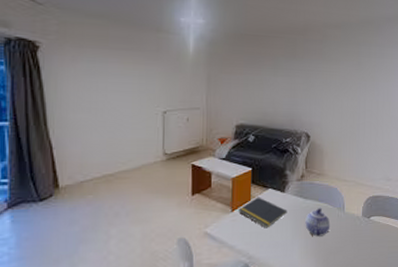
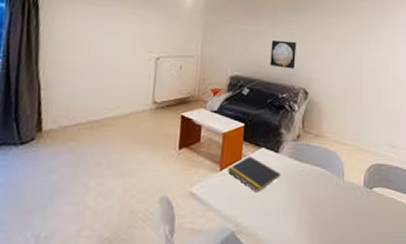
wall art: none [273,88,298,115] -> present [270,39,297,69]
teapot: present [305,207,331,237] -> none [300,172,328,207]

